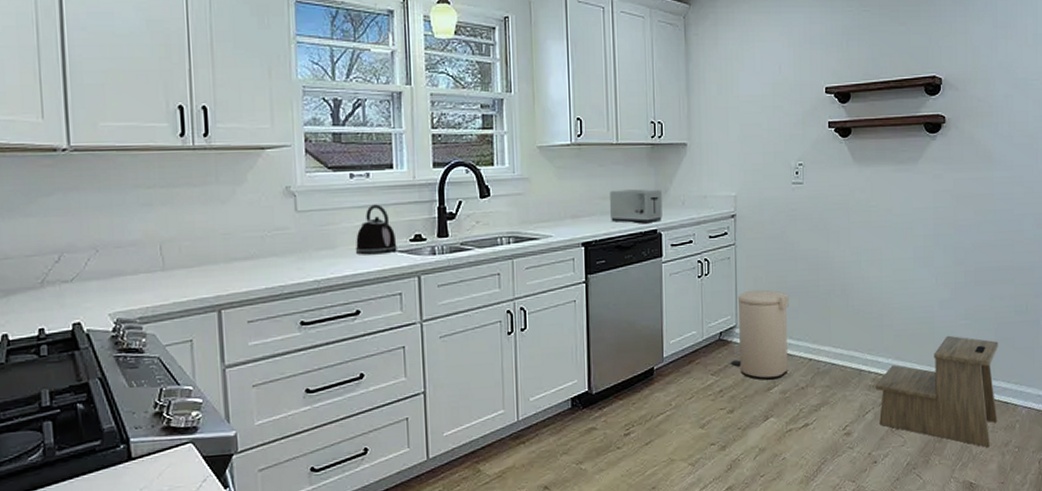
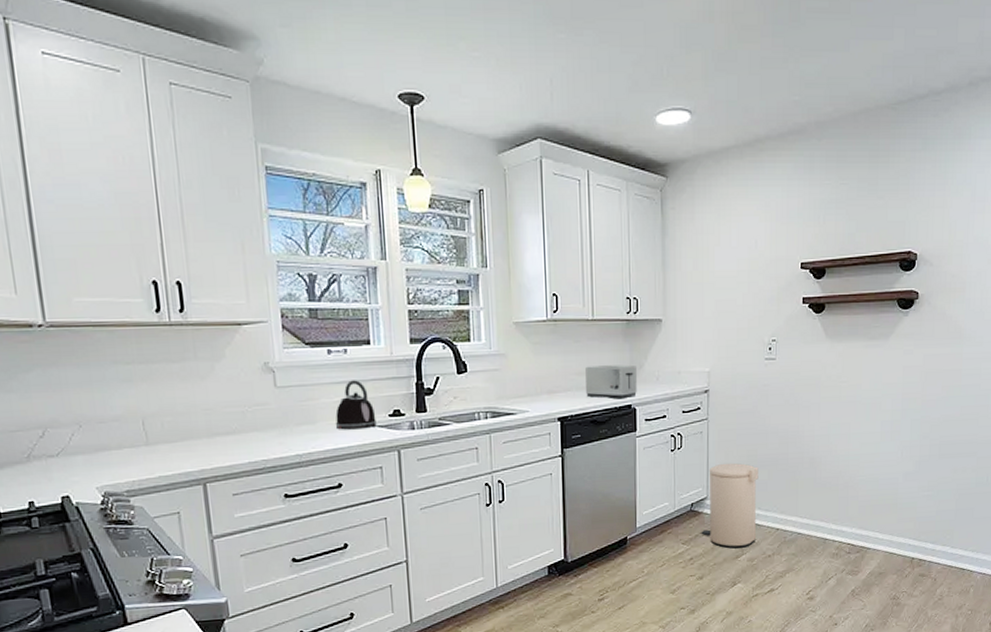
step stool: present [875,335,999,448] -> none [838,506,958,611]

